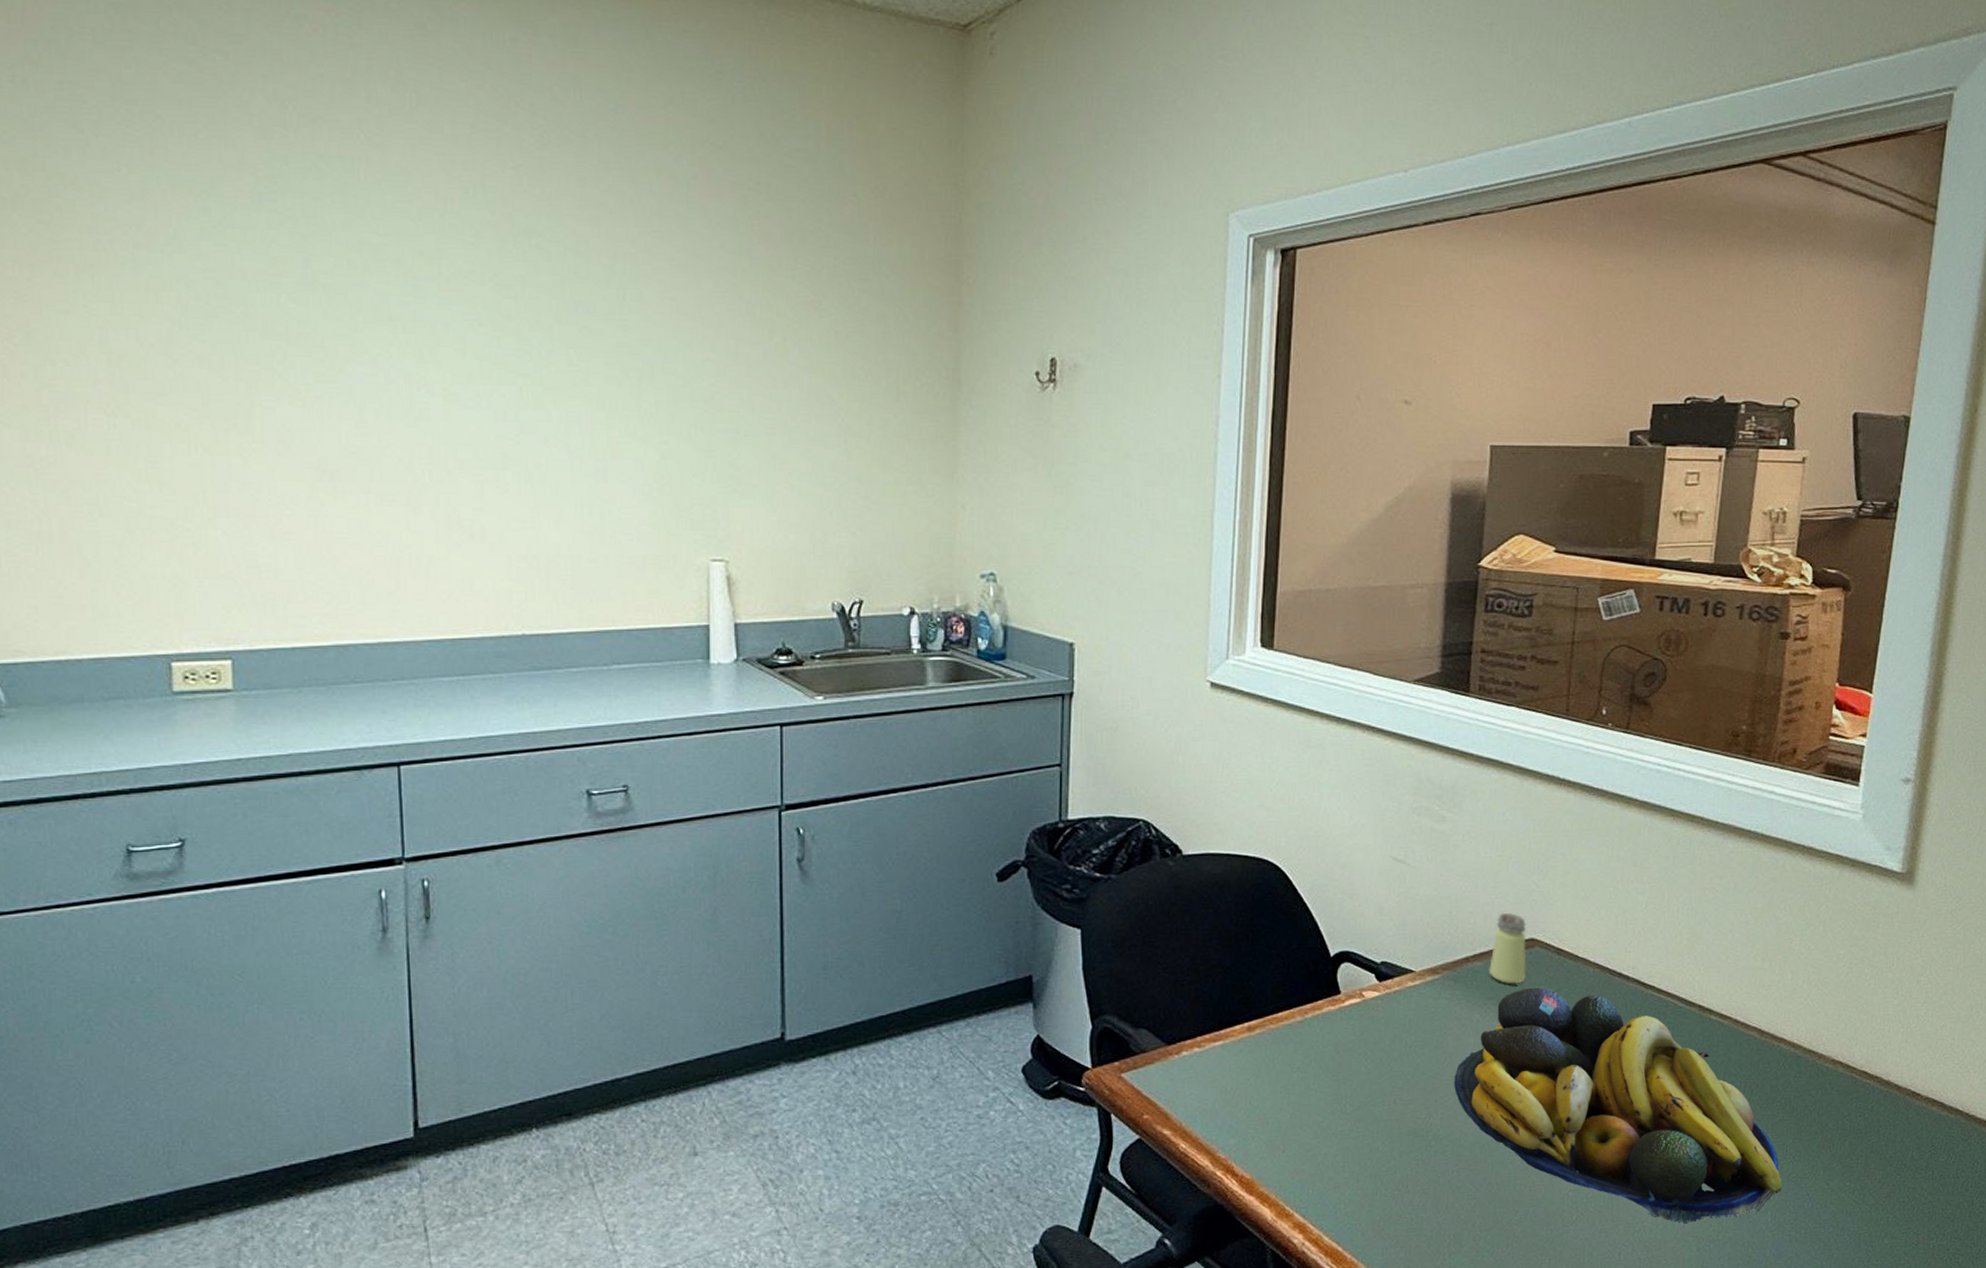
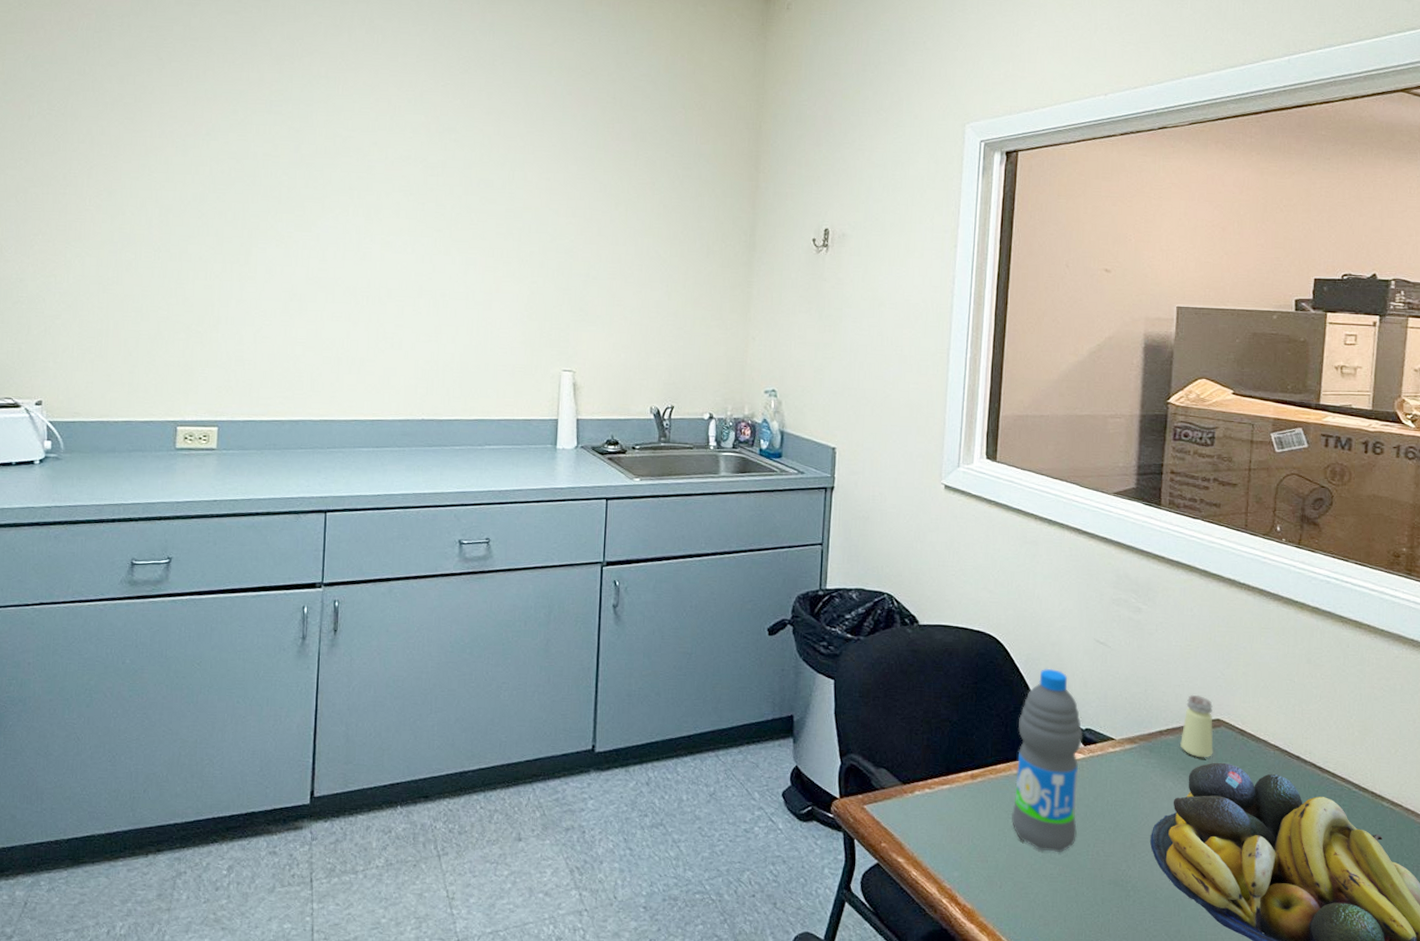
water bottle: none [1295,895,1379,1106] -> present [1011,668,1084,853]

